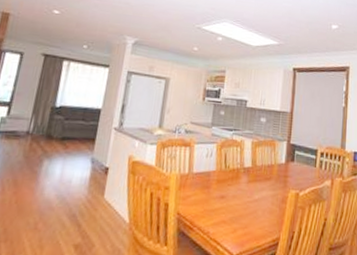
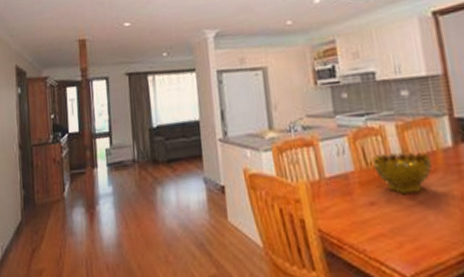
decorative bowl: none [229,160,269,193] -> present [371,151,432,193]

